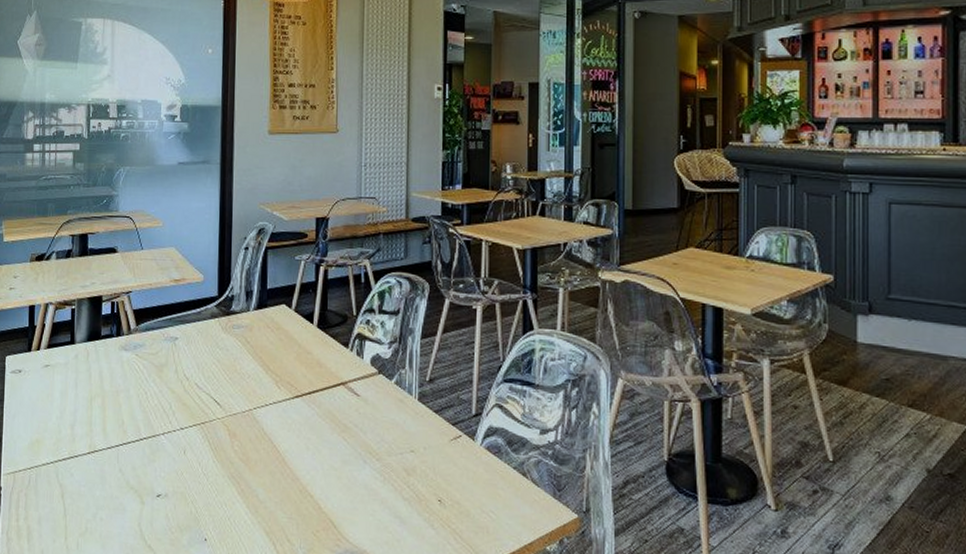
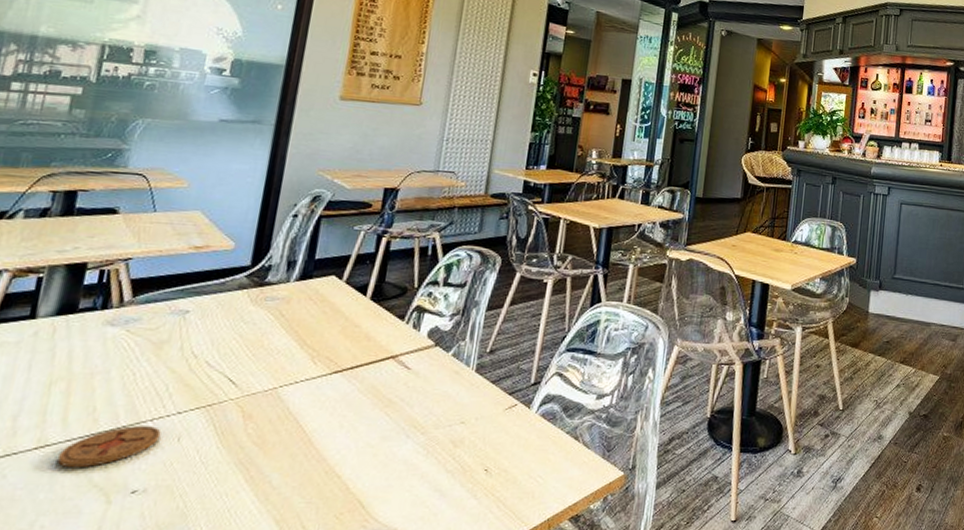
coaster: none [103,438,171,472] -> present [56,426,161,469]

